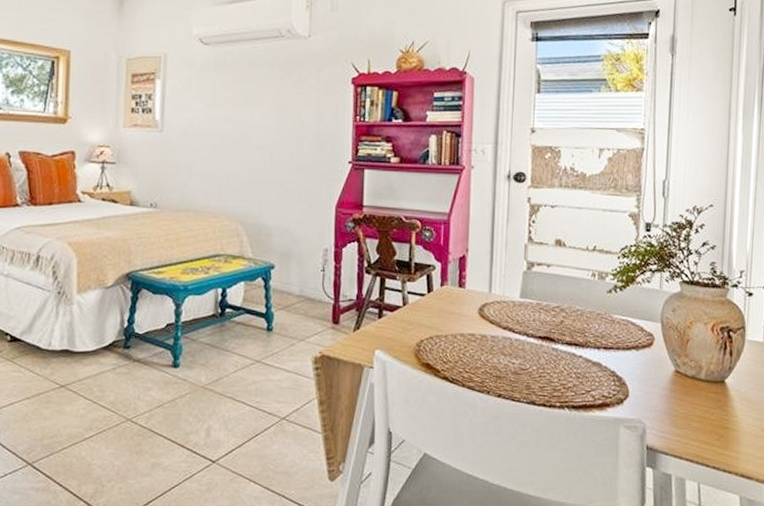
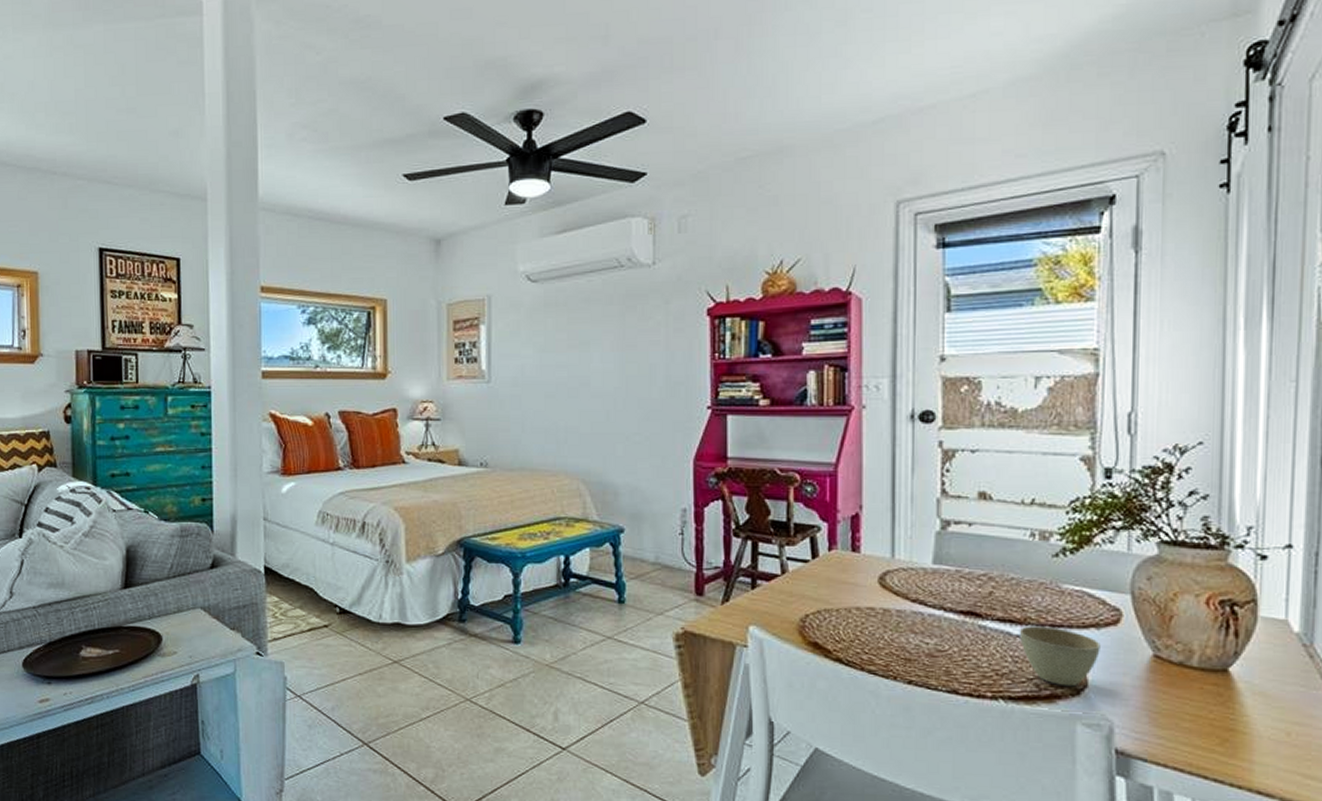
cup: none [581,348,639,397] -> present [1019,626,1100,687]

